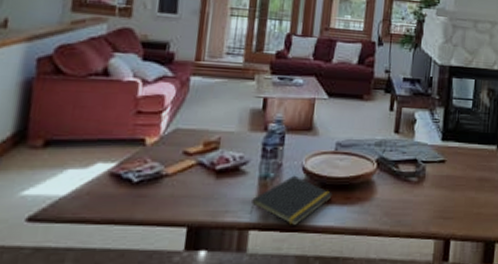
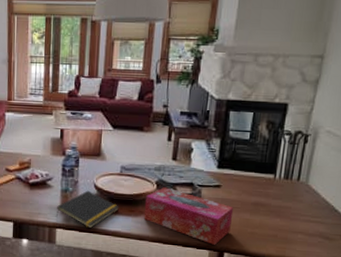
tissue box: none [361,166,459,232] -> present [143,187,234,245]

